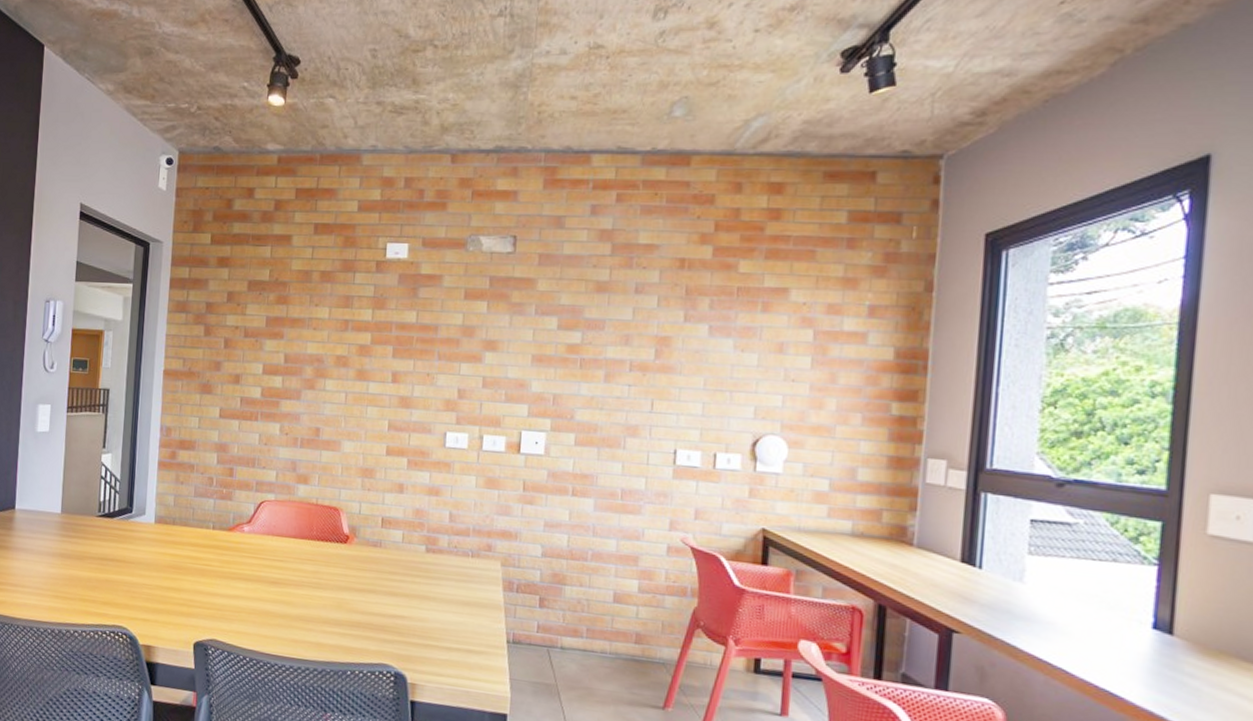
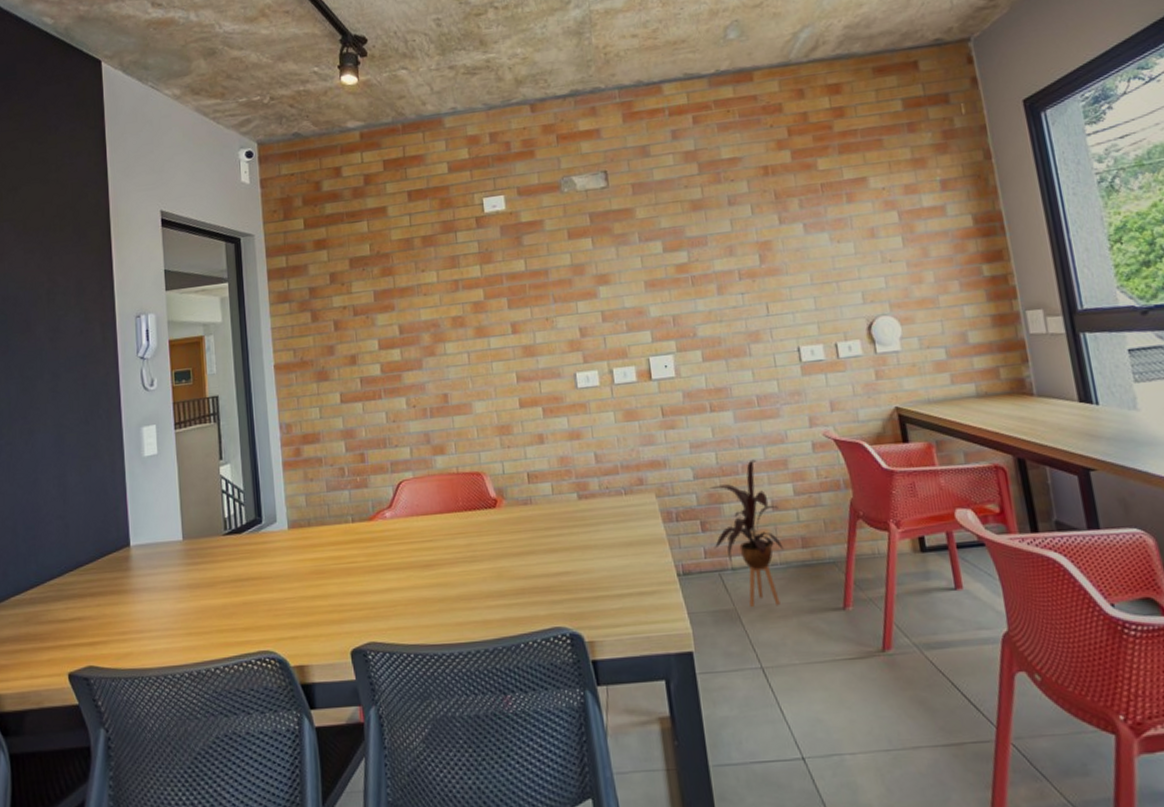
house plant: none [547,549,620,691] -> present [709,459,784,608]

